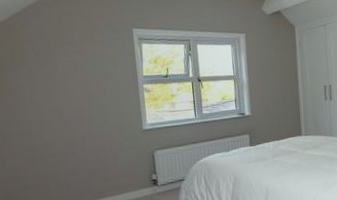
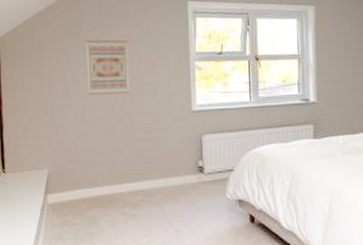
wall art: none [28,66,80,121] -> present [85,39,130,95]

